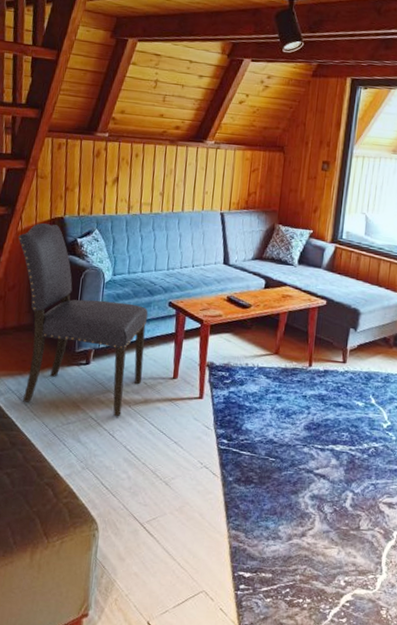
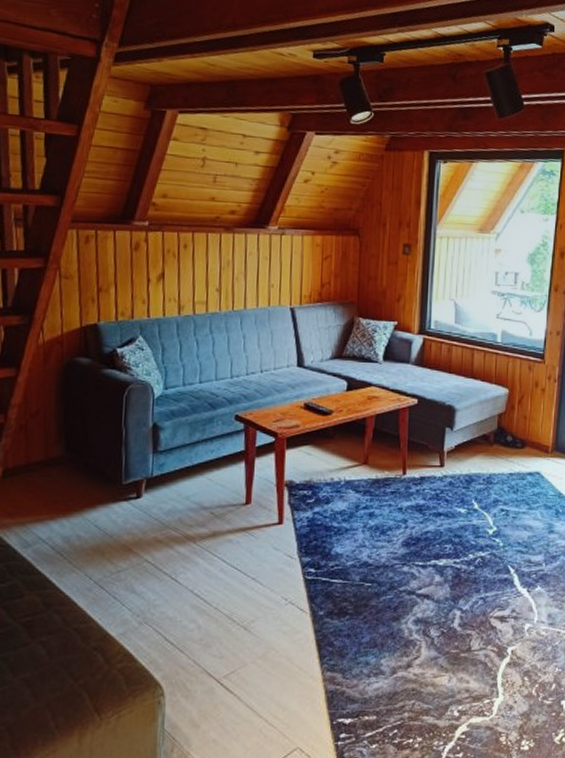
chair: present [18,222,149,417] -> none [39,332,211,557]

